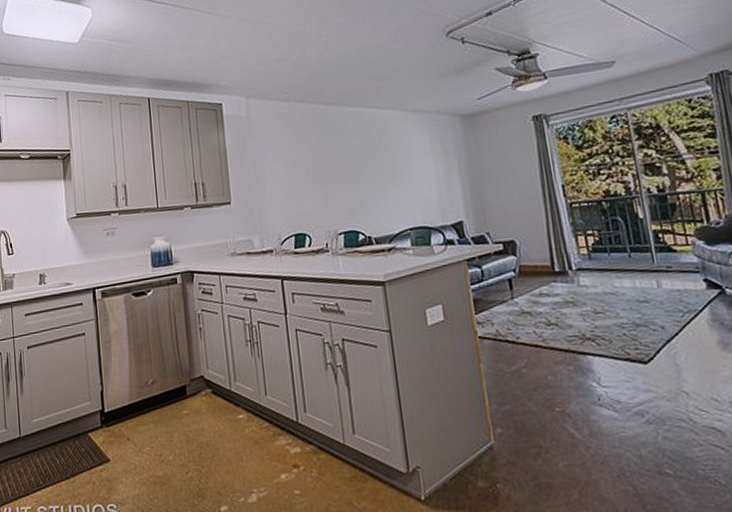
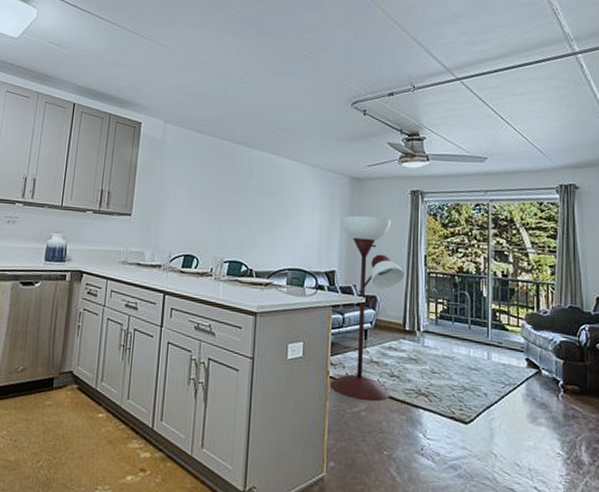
floor lamp: none [457,152,551,356] -> present [329,215,405,401]

